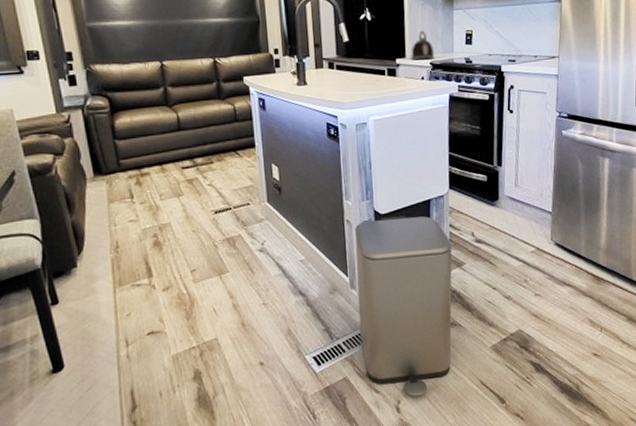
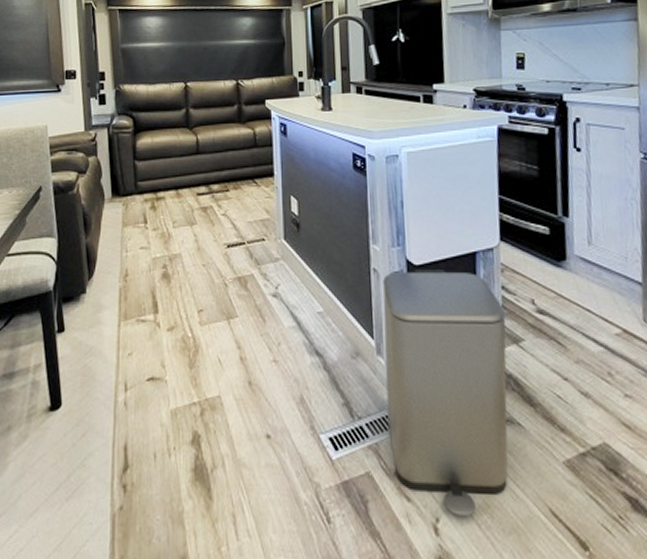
kettle: present [411,30,435,60] -> none [450,53,479,86]

